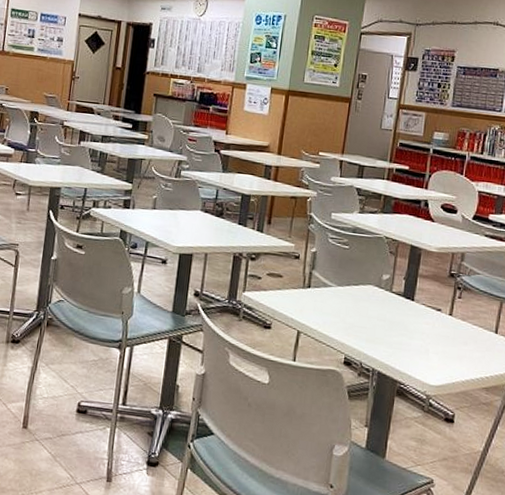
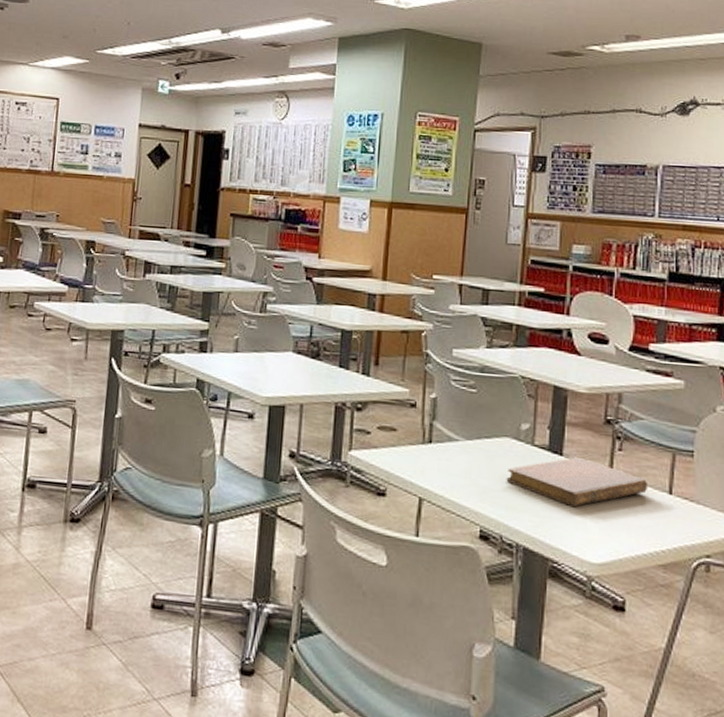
notebook: none [368,302,480,341] -> present [506,457,649,507]

